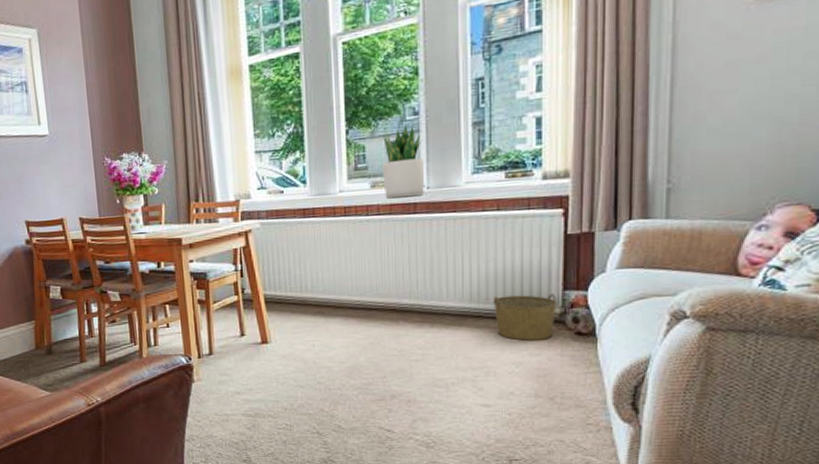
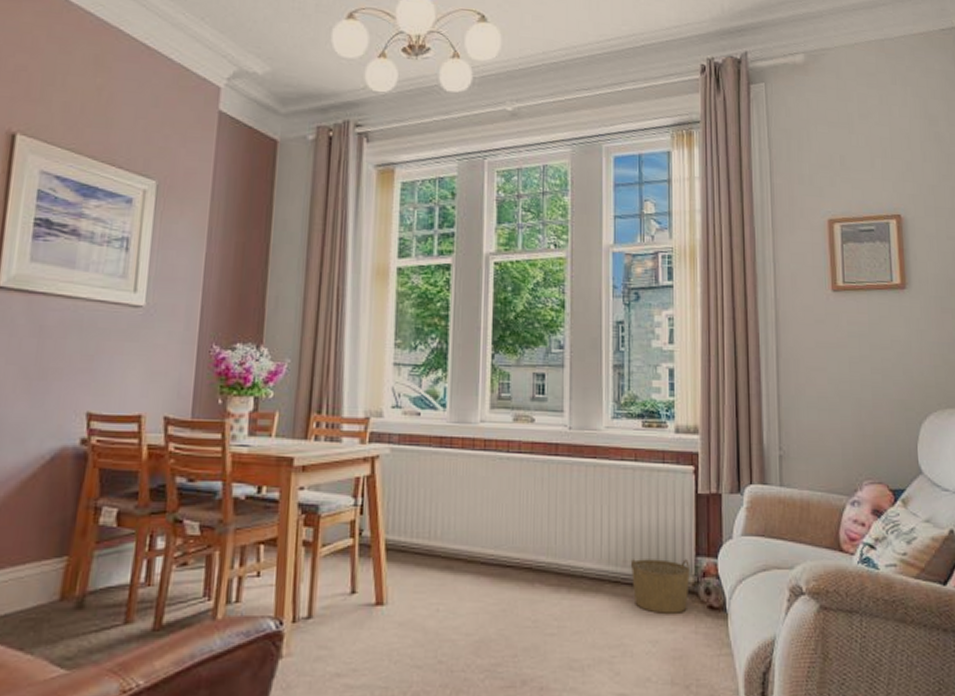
planter: present [382,124,424,200] -> none [526,357,567,438]

